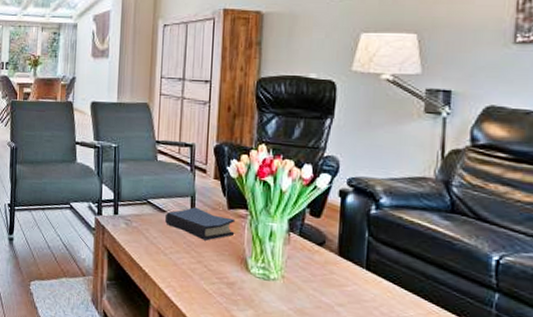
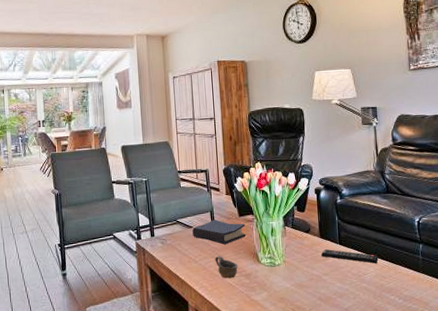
cup: none [189,252,220,284] -> present [215,256,239,279]
remote control: none [336,272,424,306] -> present [320,249,379,264]

